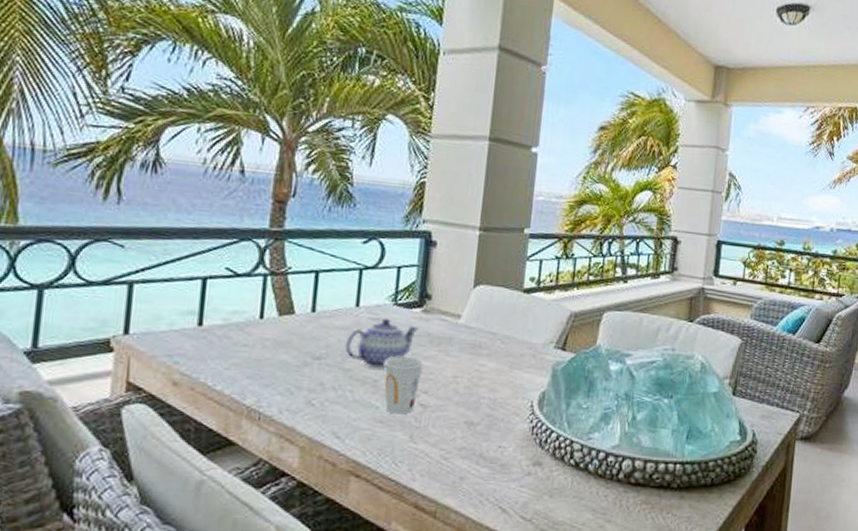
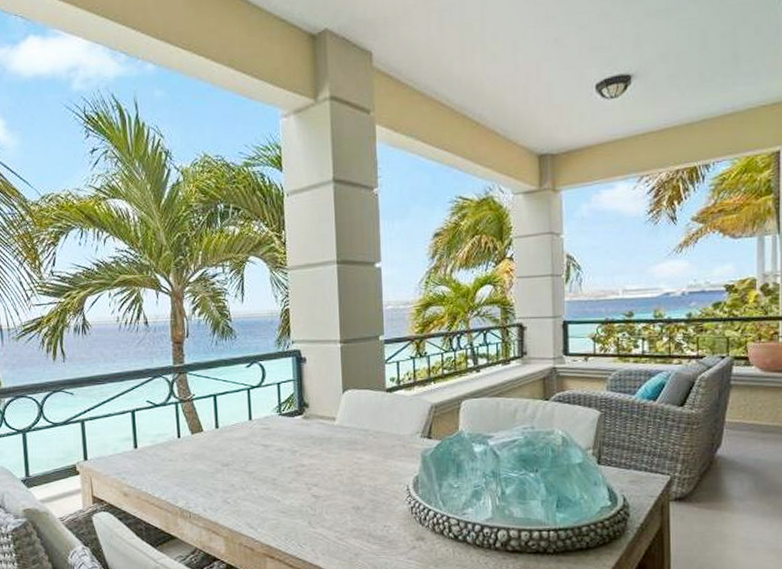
teapot: present [345,317,420,369] -> none [245,426,303,470]
cup: present [384,356,424,415] -> none [278,456,311,505]

